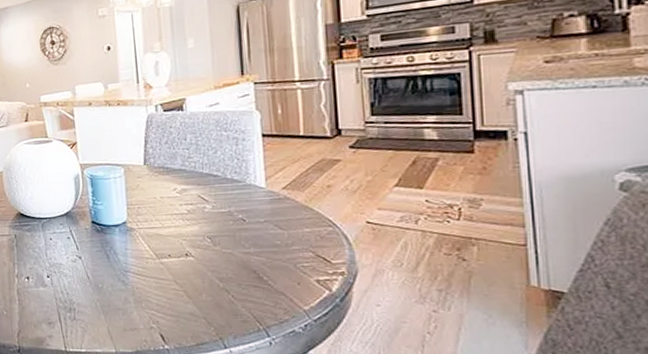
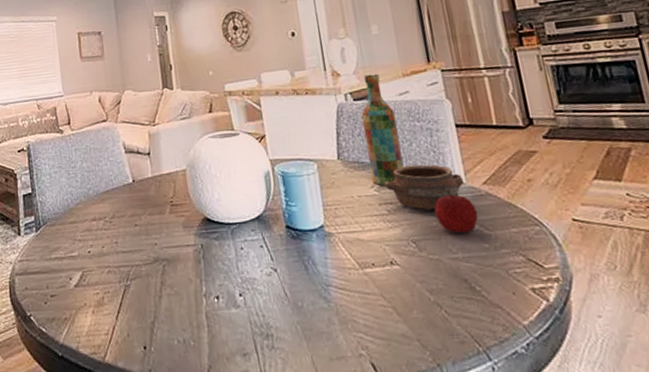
wine bottle: none [170,86,207,188] -> present [361,73,404,185]
pottery: none [186,170,265,211] -> present [384,164,465,210]
apple: none [232,193,274,231] -> present [434,190,478,233]

